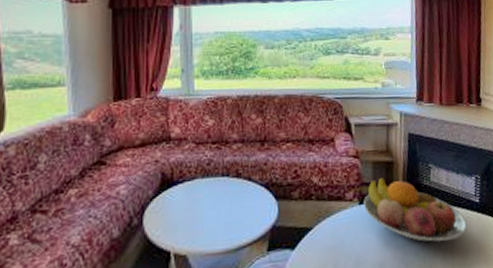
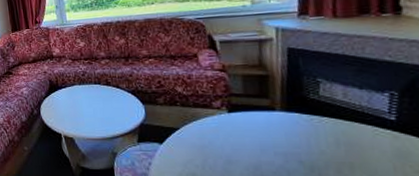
fruit bowl: present [364,178,467,242] -> none [233,90,376,154]

